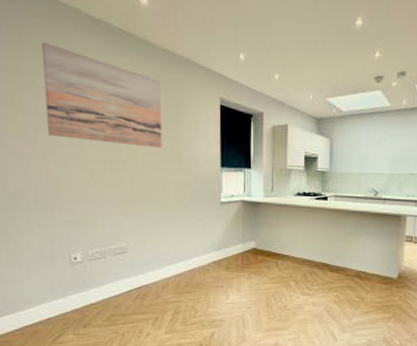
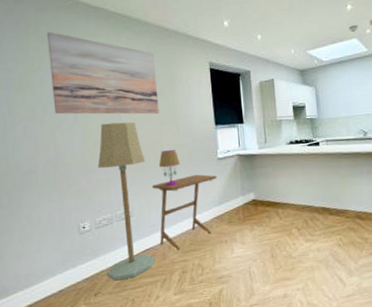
floor lamp: none [93,152,148,315] -> present [98,122,156,281]
side table: none [150,217,218,290] -> present [152,174,217,250]
table lamp: none [157,188,181,226] -> present [158,150,180,187]

